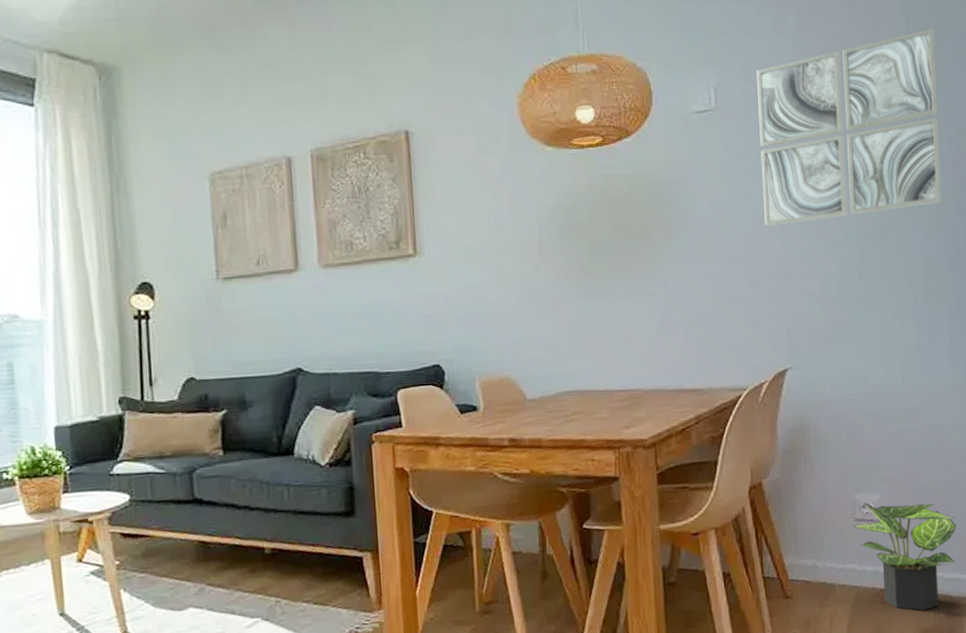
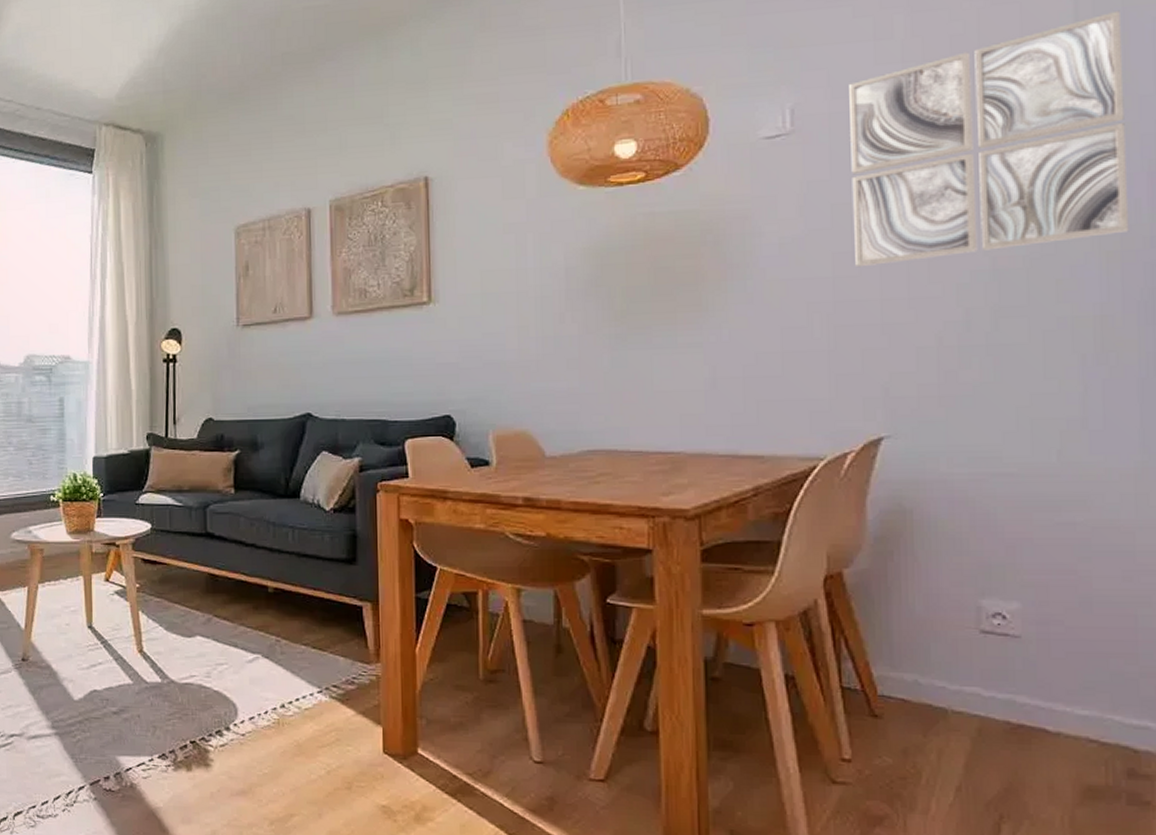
potted plant: present [852,502,957,611] -> none [976,611,1146,763]

